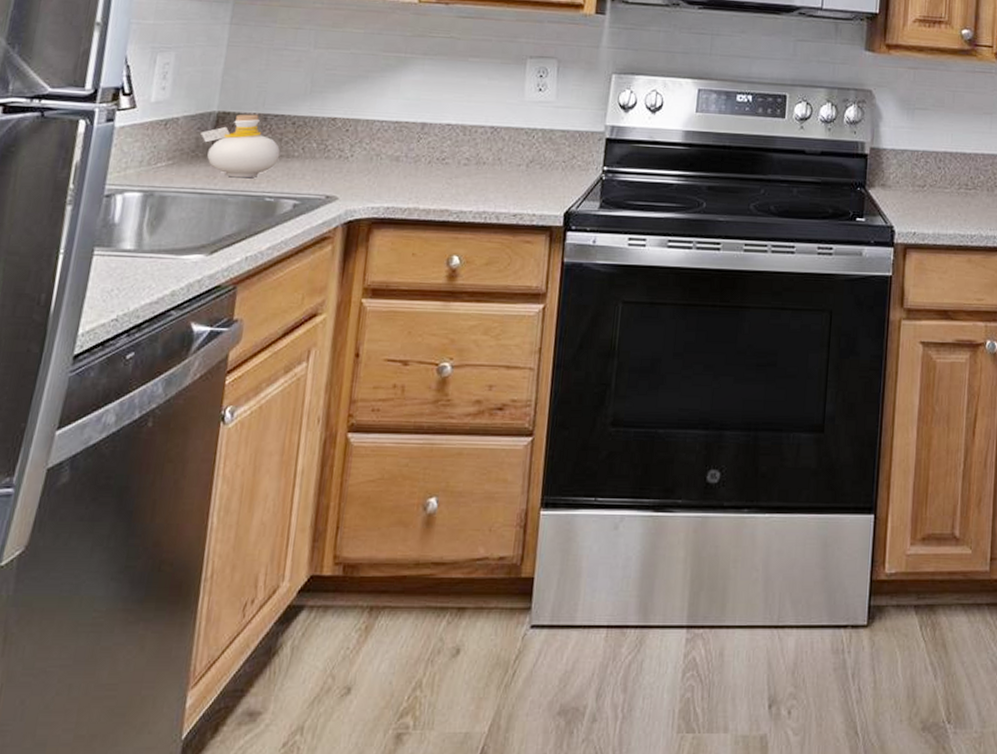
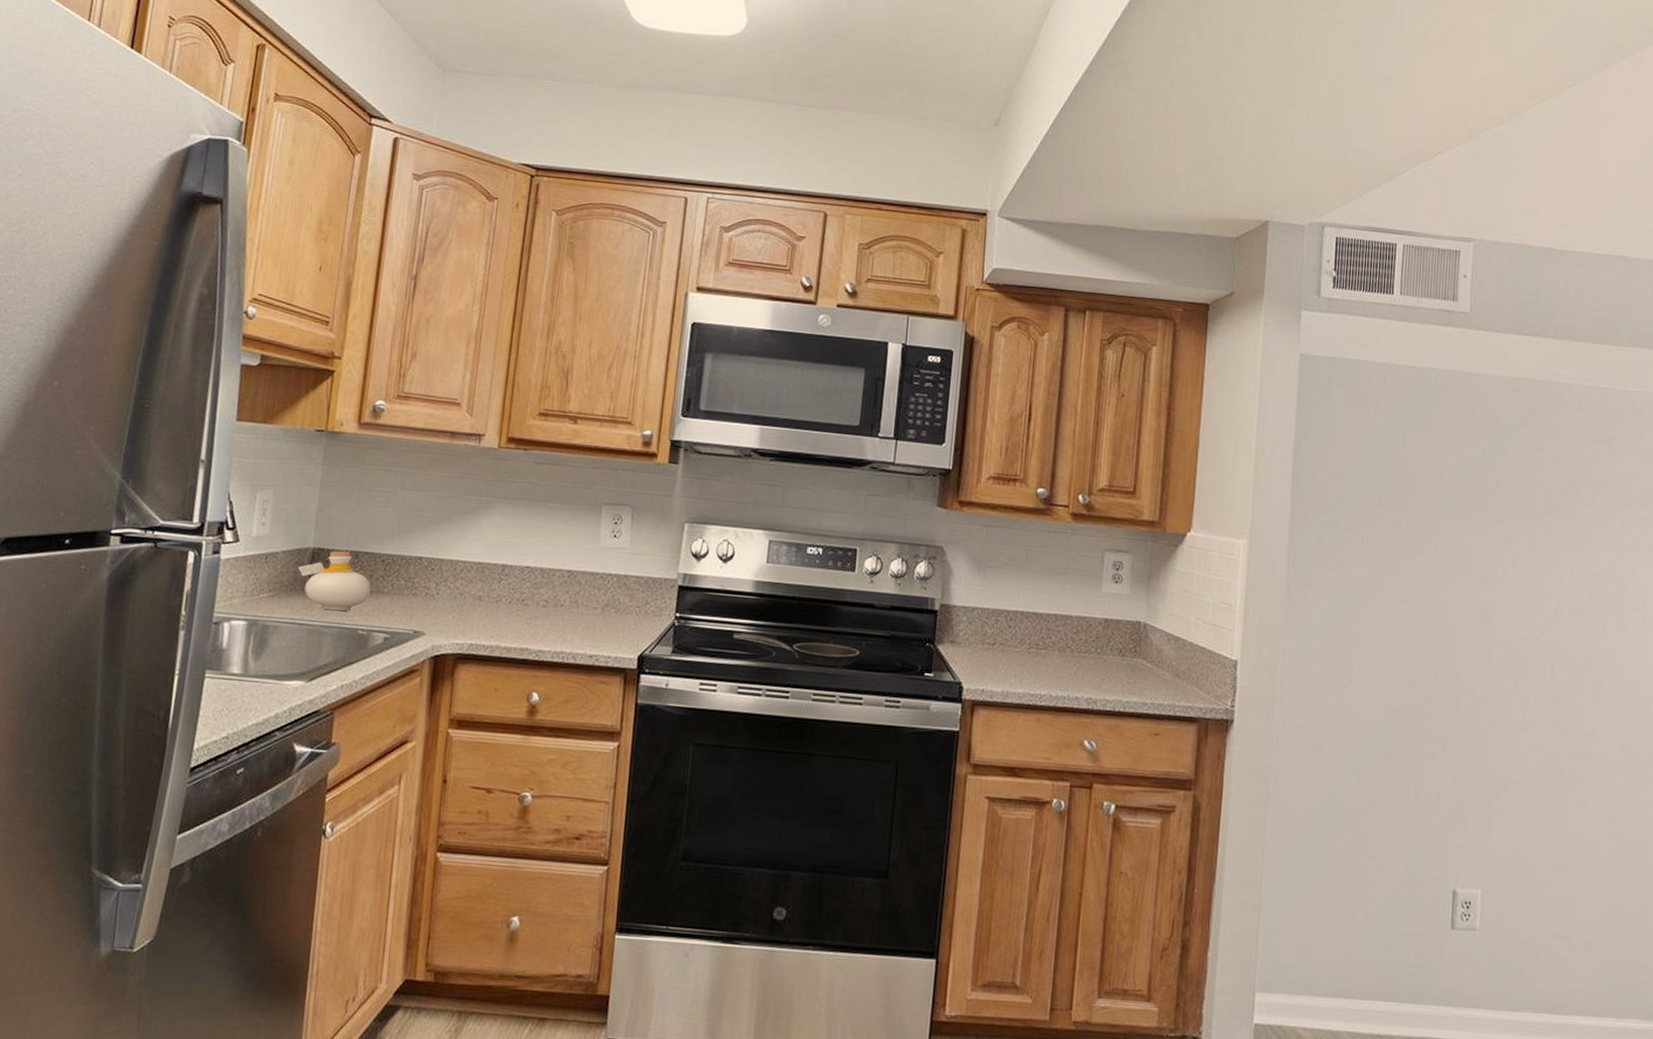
frying pan: none [662,184,792,216] -> present [733,632,861,667]

